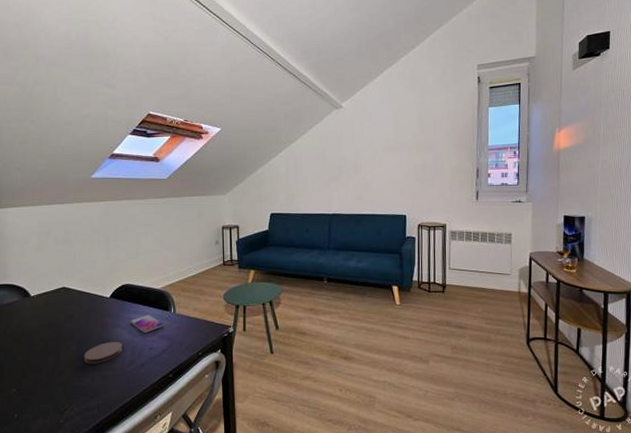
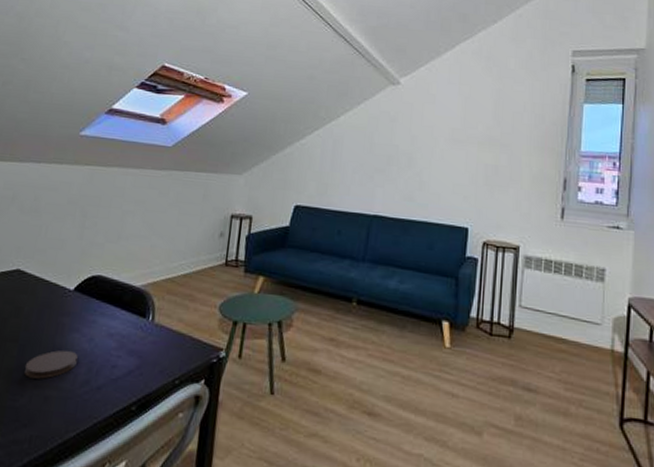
smartphone: present [130,314,164,334] -> none [93,319,137,345]

